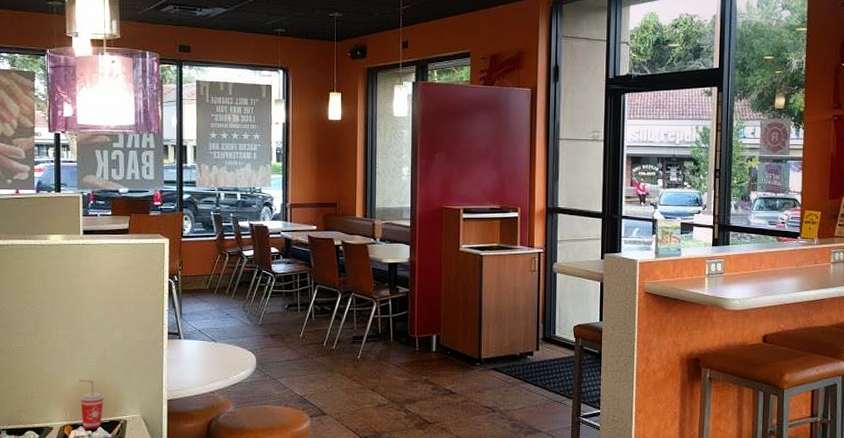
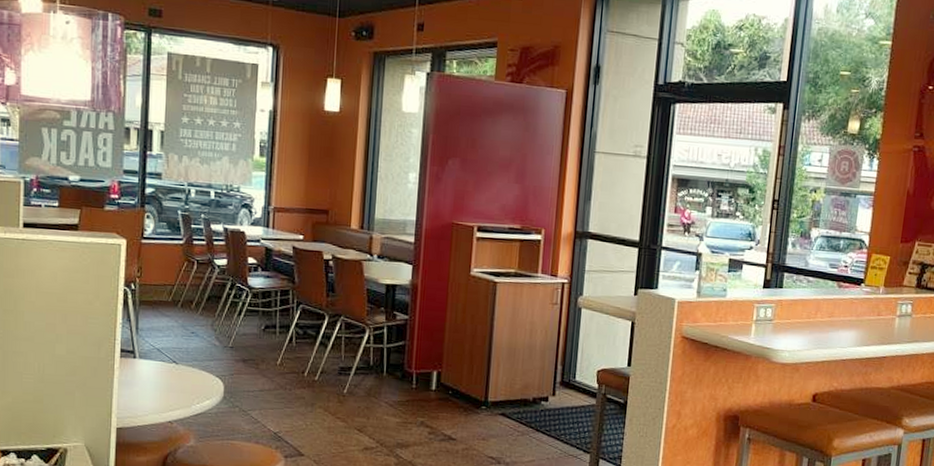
beverage cup: present [79,379,105,429] -> none [11,398,42,458]

